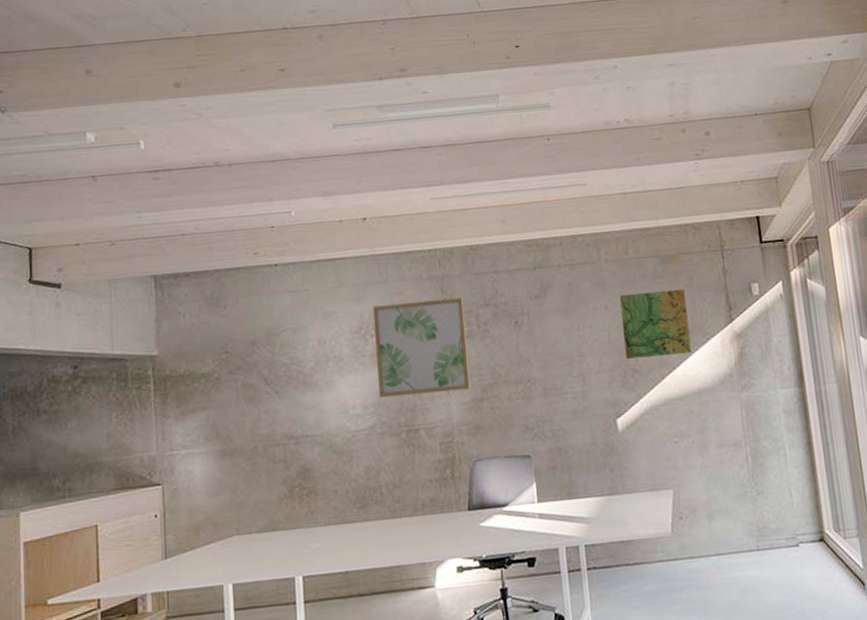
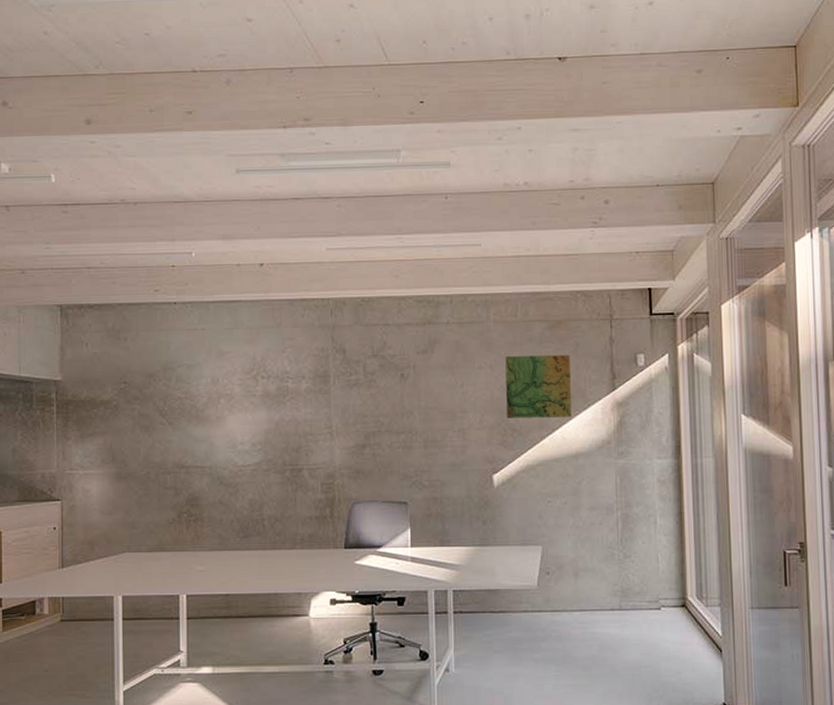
wall art: present [373,297,470,398] -> none [265,347,354,437]

